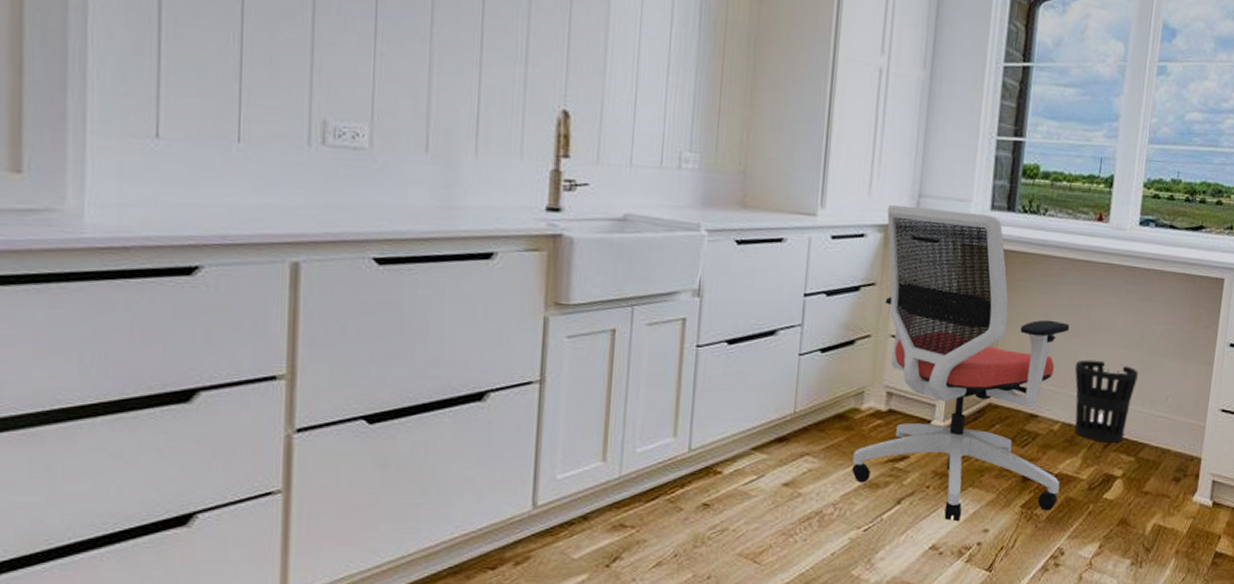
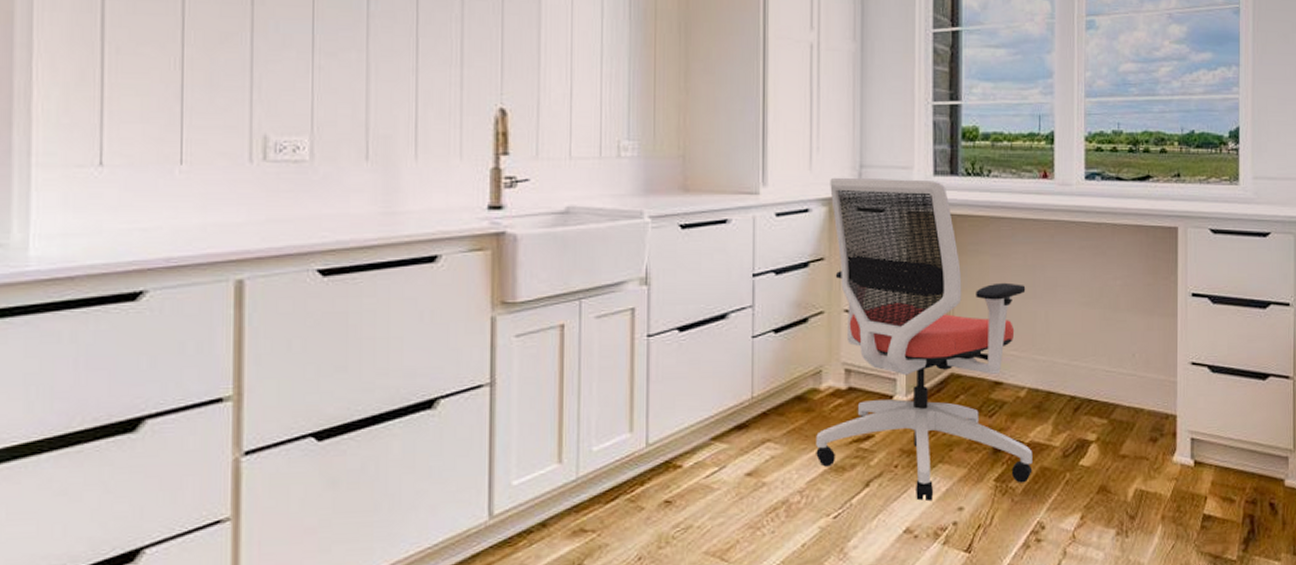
wastebasket: present [1074,359,1138,443] -> none [1035,320,1101,406]

